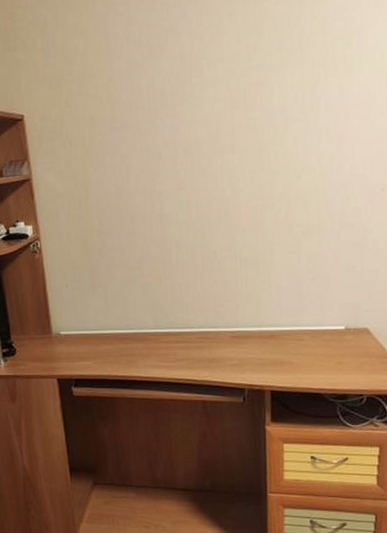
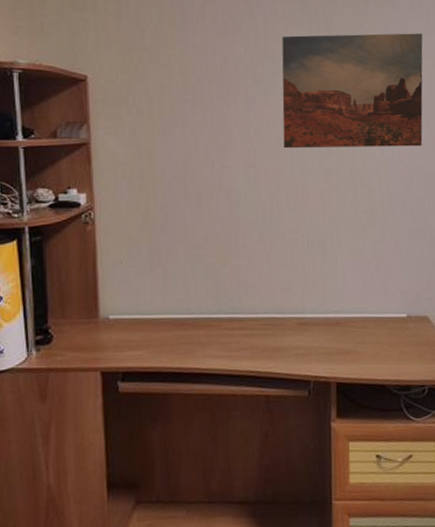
wall art: none [209,22,370,168] -> present [282,33,423,149]

